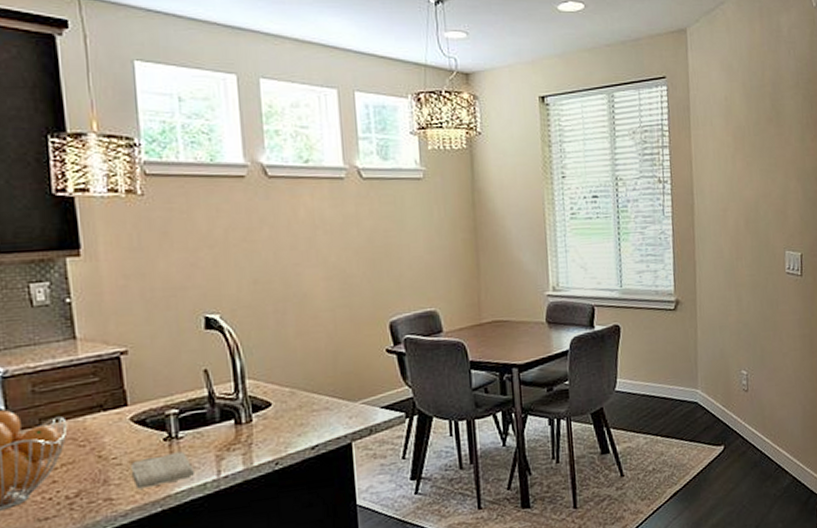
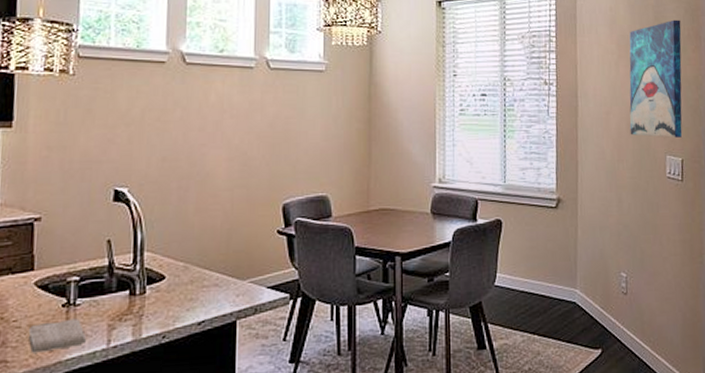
wall art: none [745,107,802,233] -> present [629,19,683,138]

